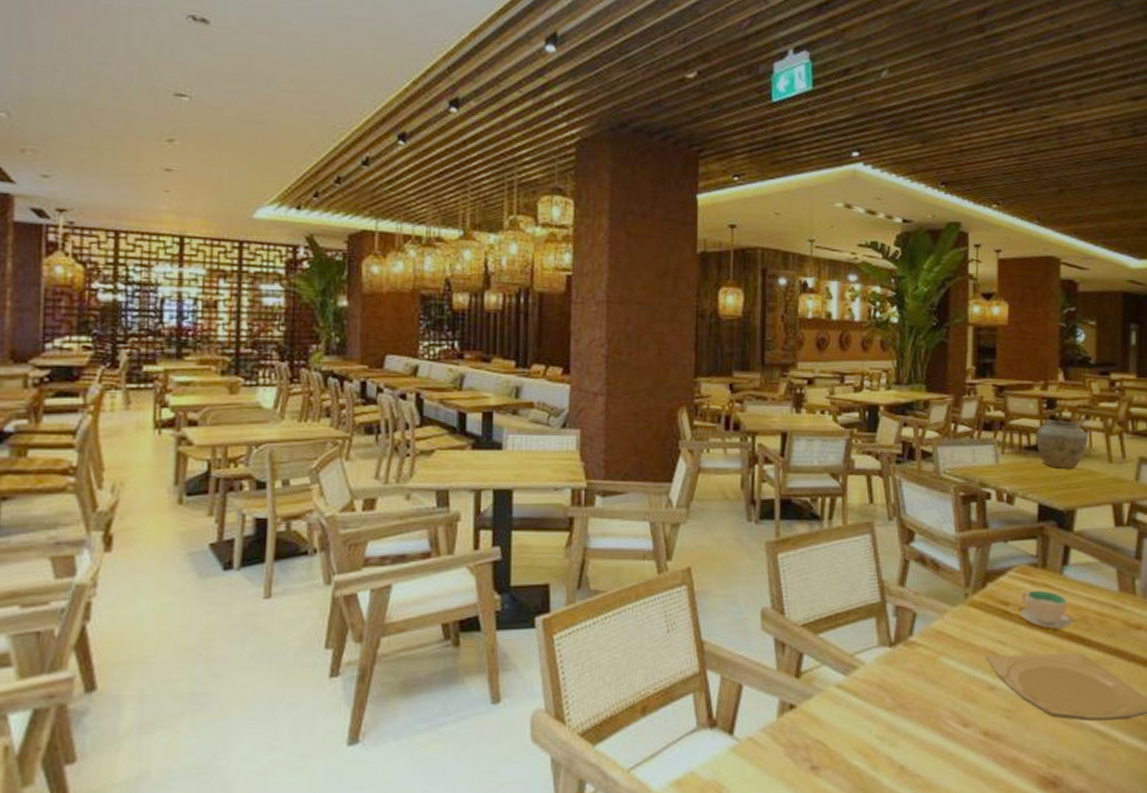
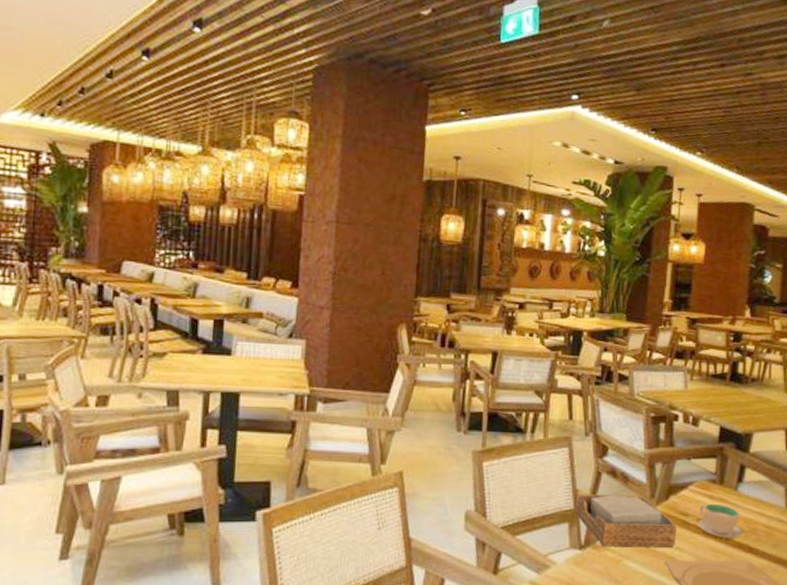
napkin holder: none [881,584,998,644] -> present [574,494,677,547]
vase: present [1035,420,1088,469] -> none [721,351,768,397]

